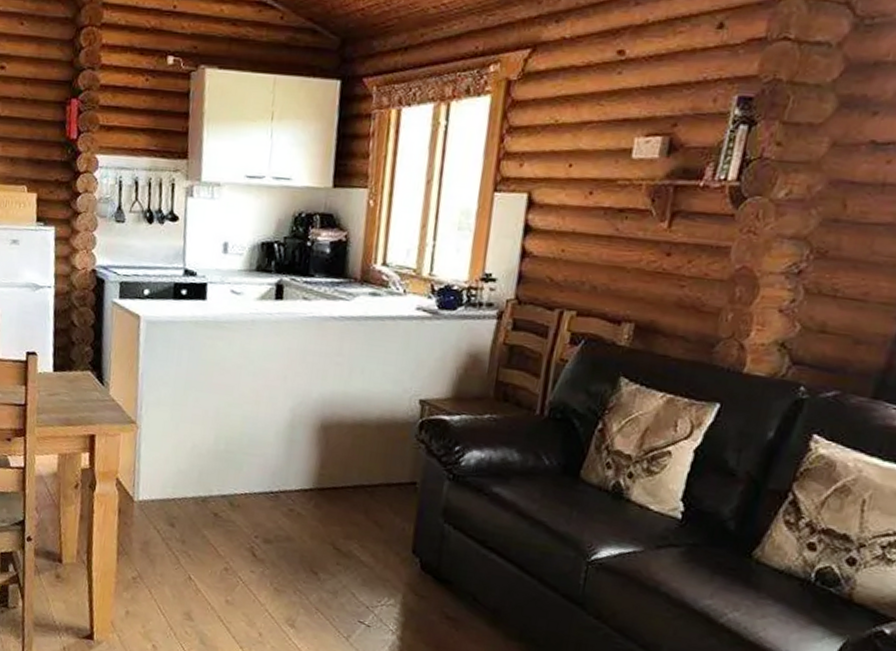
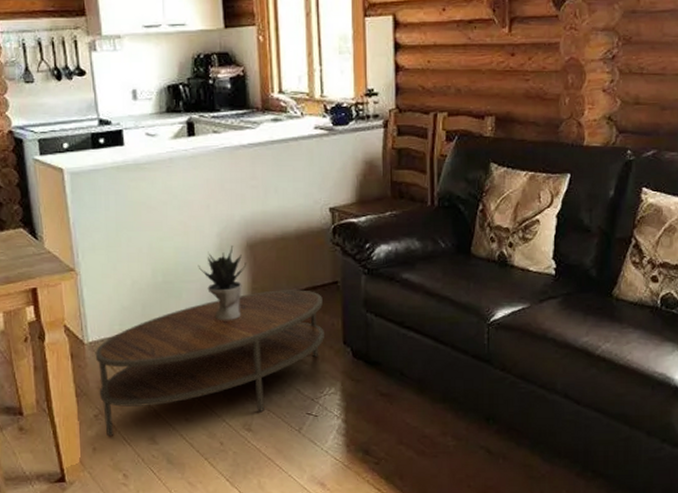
coffee table: none [141,479,396,609] -> present [95,290,324,437]
potted plant: none [264,424,318,504] -> present [198,246,247,320]

